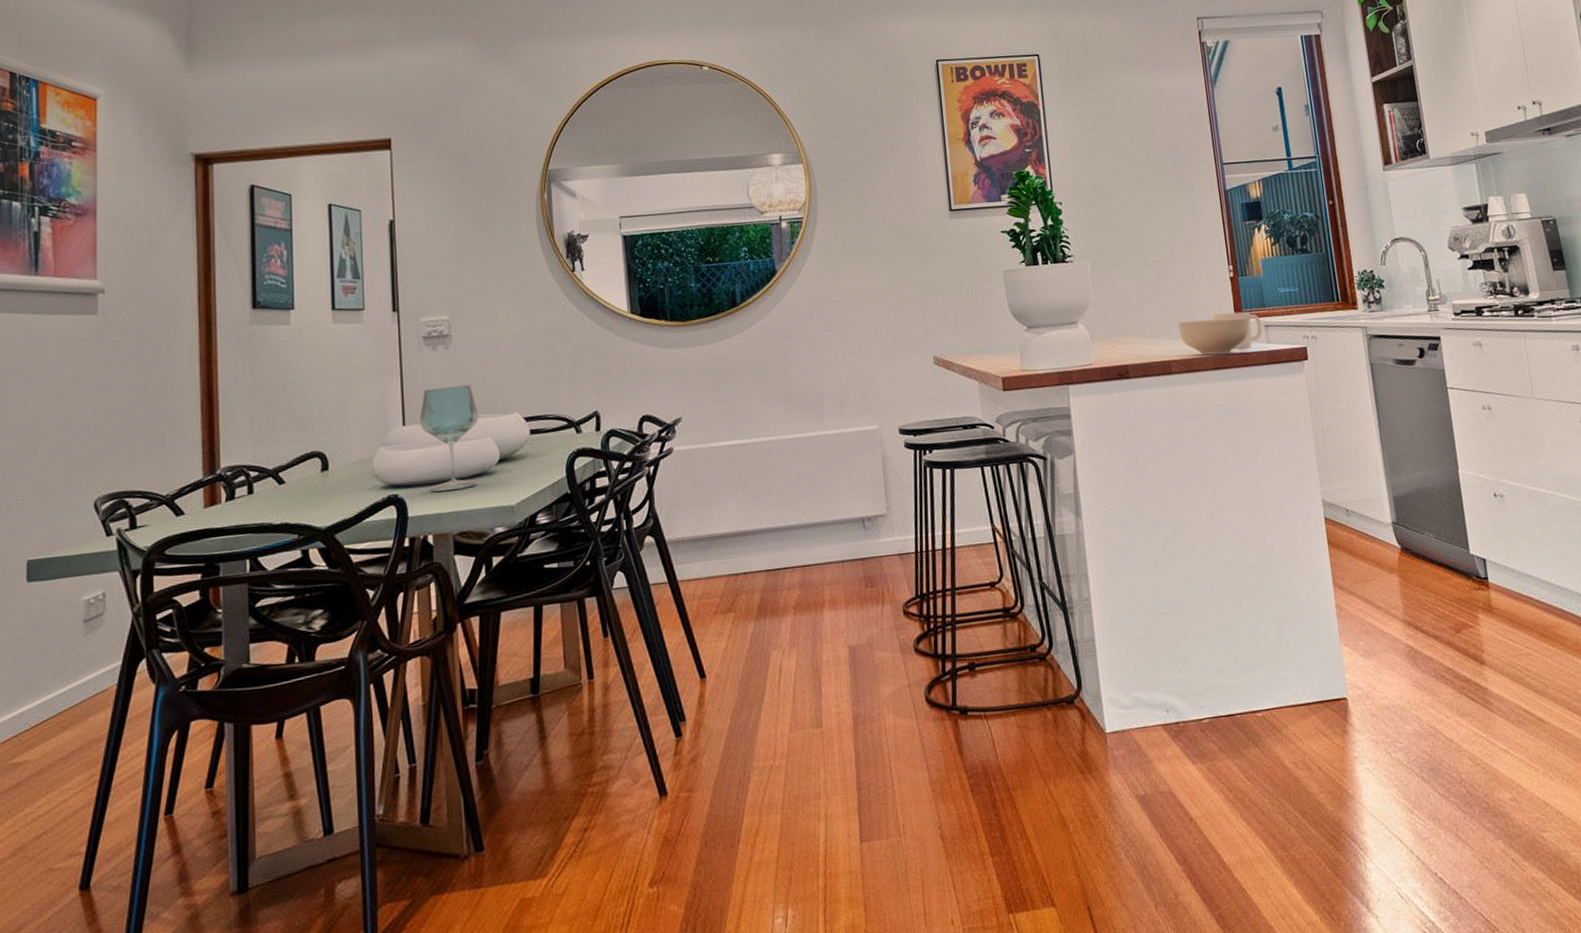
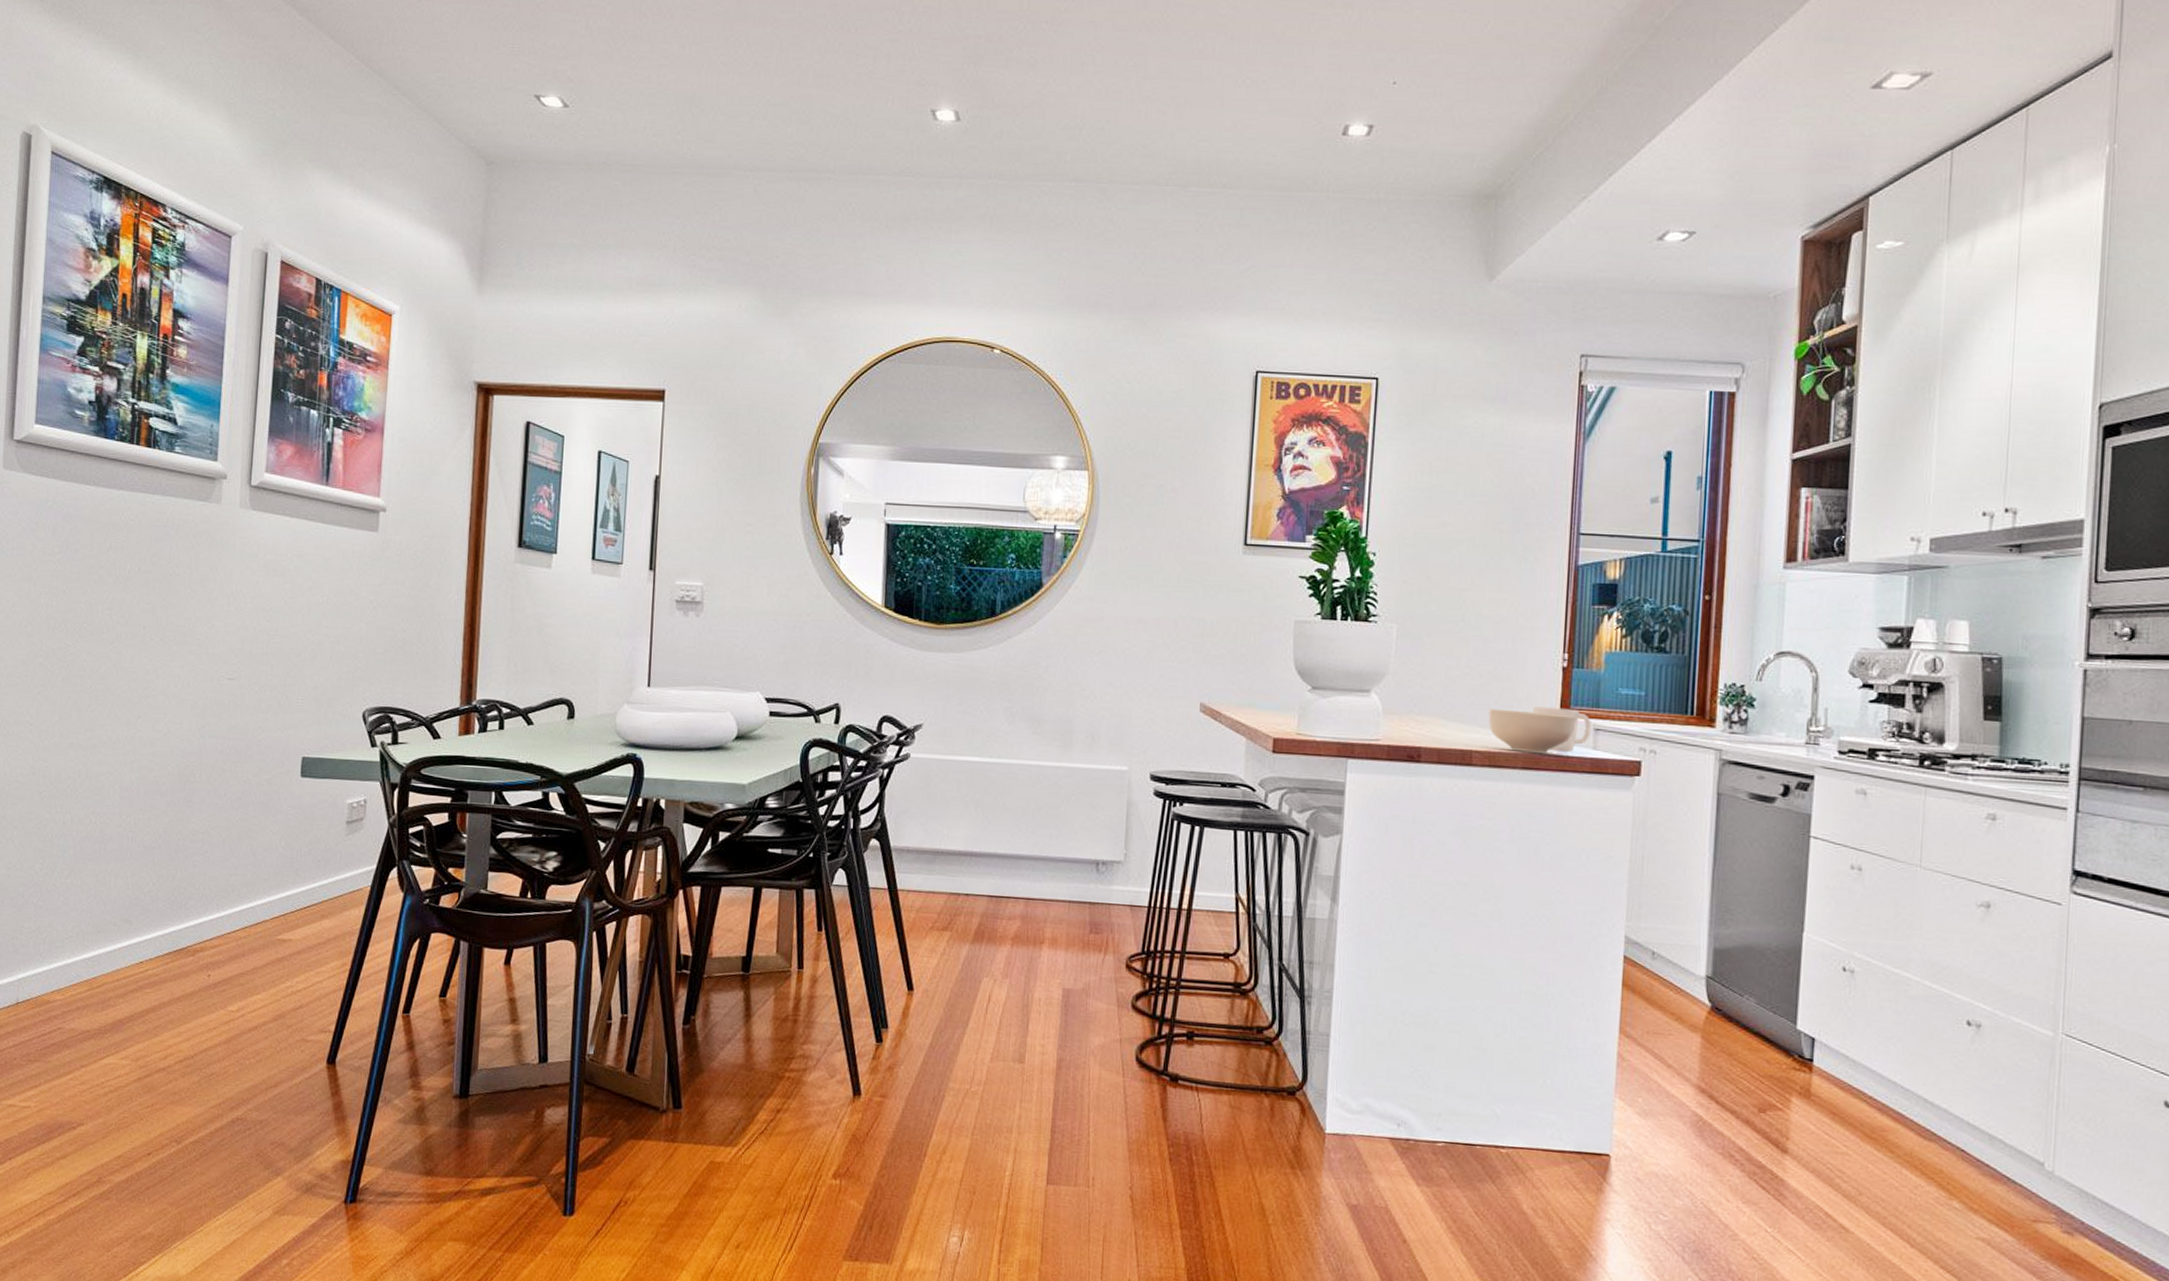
wine glass: present [419,384,479,492] -> none [664,654,722,759]

